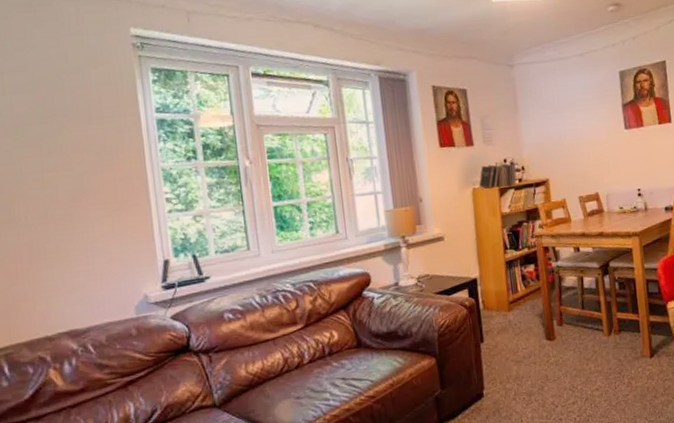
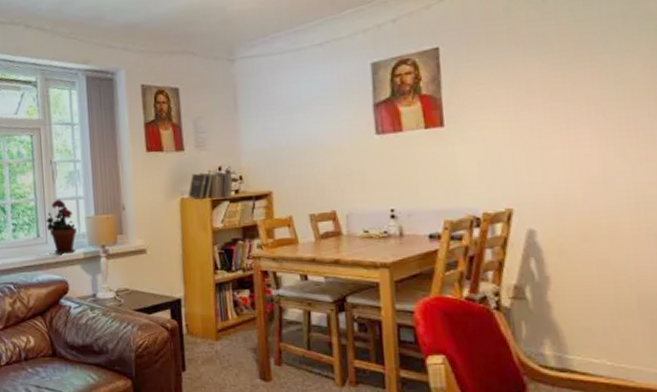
potted plant: none [345,194,377,249] -> present [46,199,78,255]

